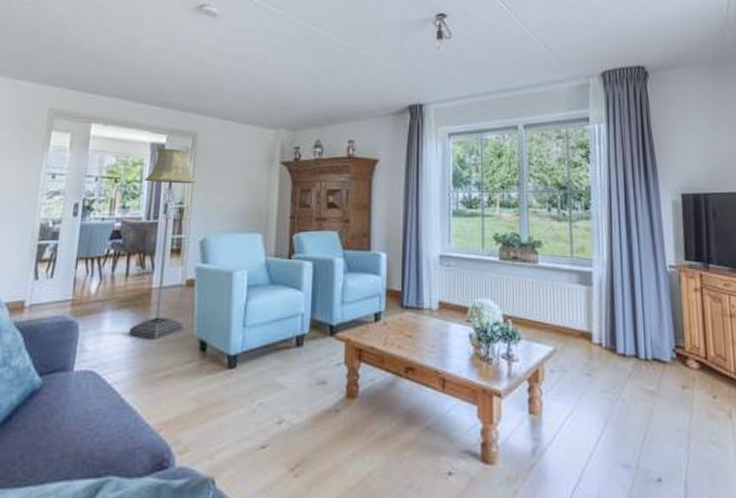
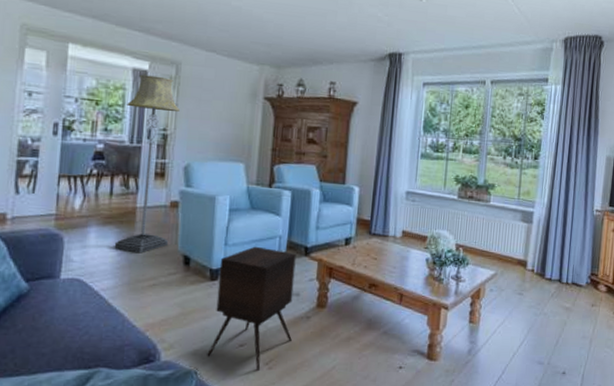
side table: none [225,326,321,479] -> present [207,246,296,371]

